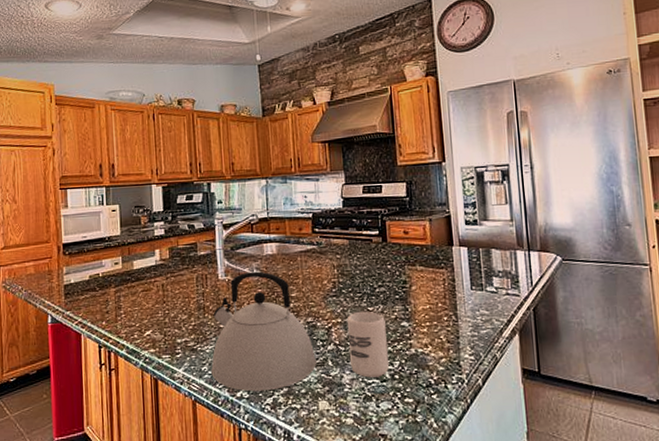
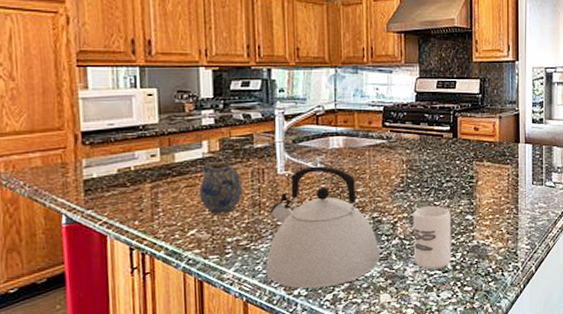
teapot: none [153,269,189,317] -> present [199,163,242,214]

